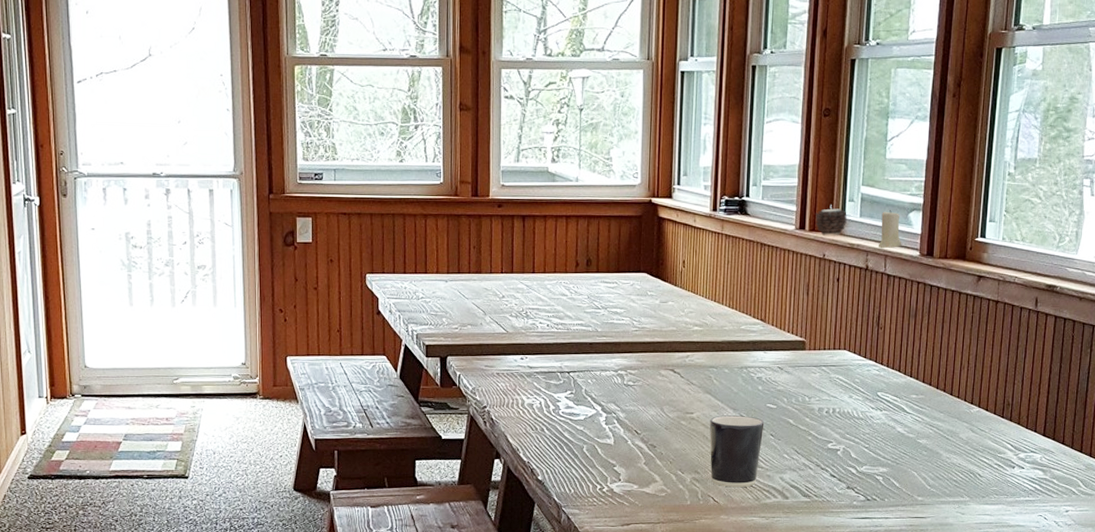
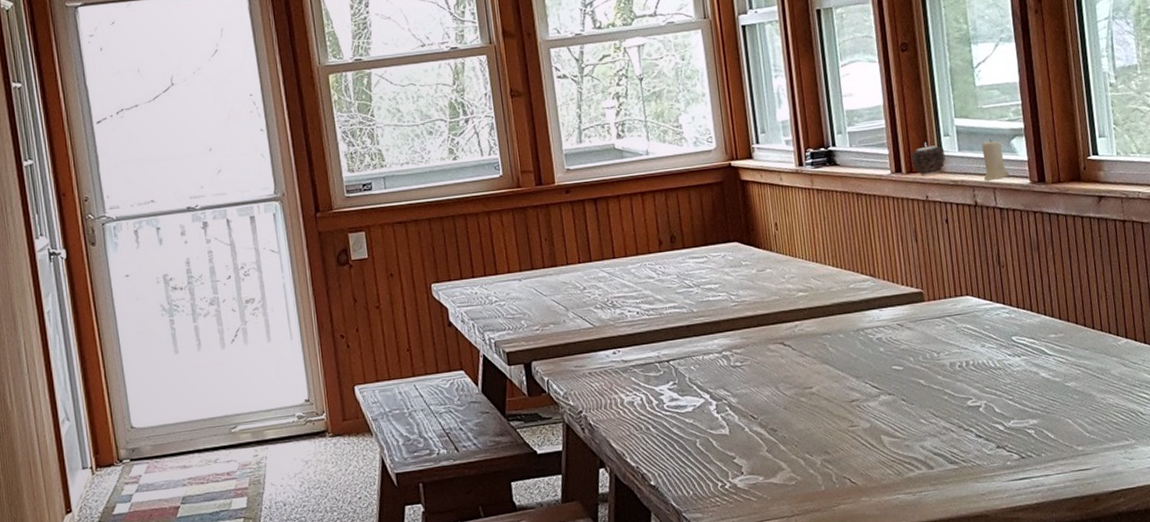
mug: present [709,415,765,488] -> none [831,382,895,465]

